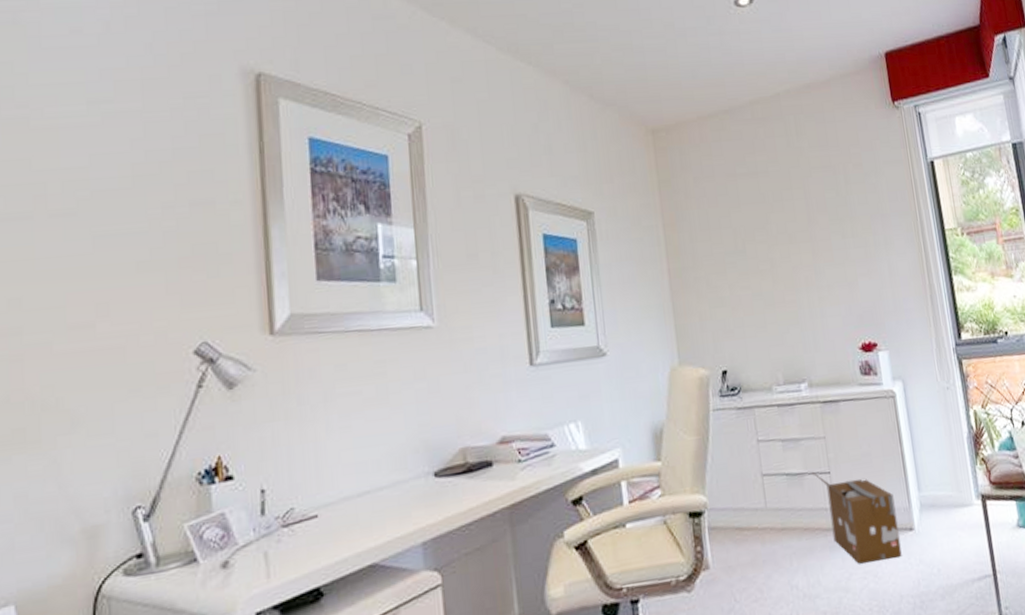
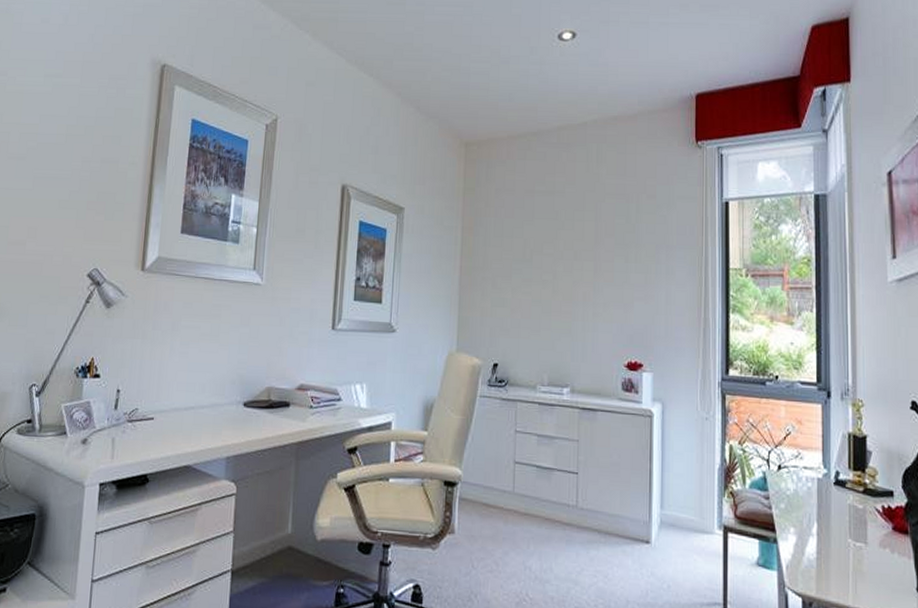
cardboard box: present [812,472,902,564] -> none [561,470,635,565]

